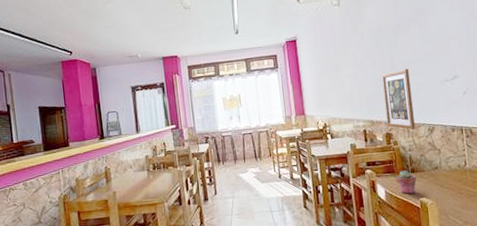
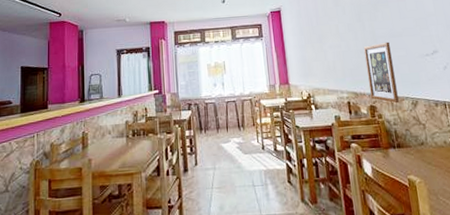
potted succulent: present [396,170,417,194] -> none [382,145,403,171]

